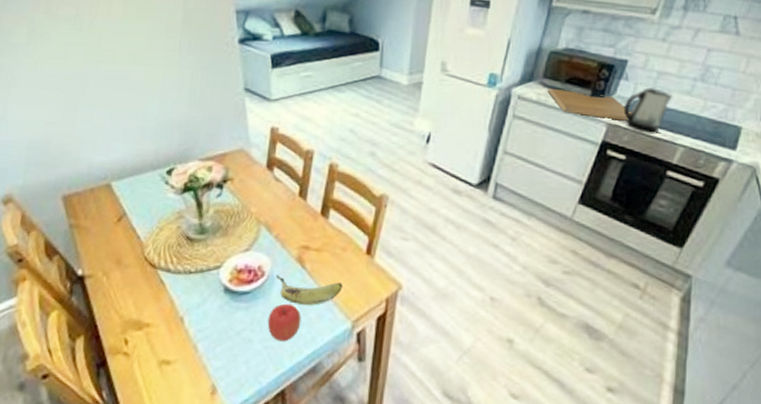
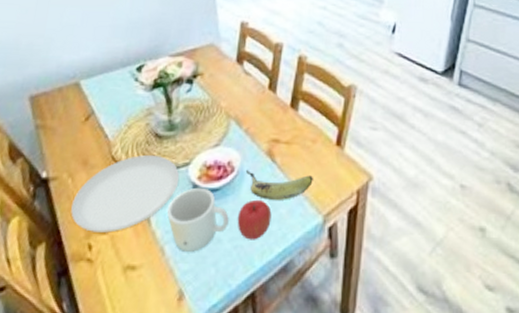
plate: none [107,256,211,329] -> present [71,154,180,233]
mug: none [199,289,260,350] -> present [167,187,229,252]

